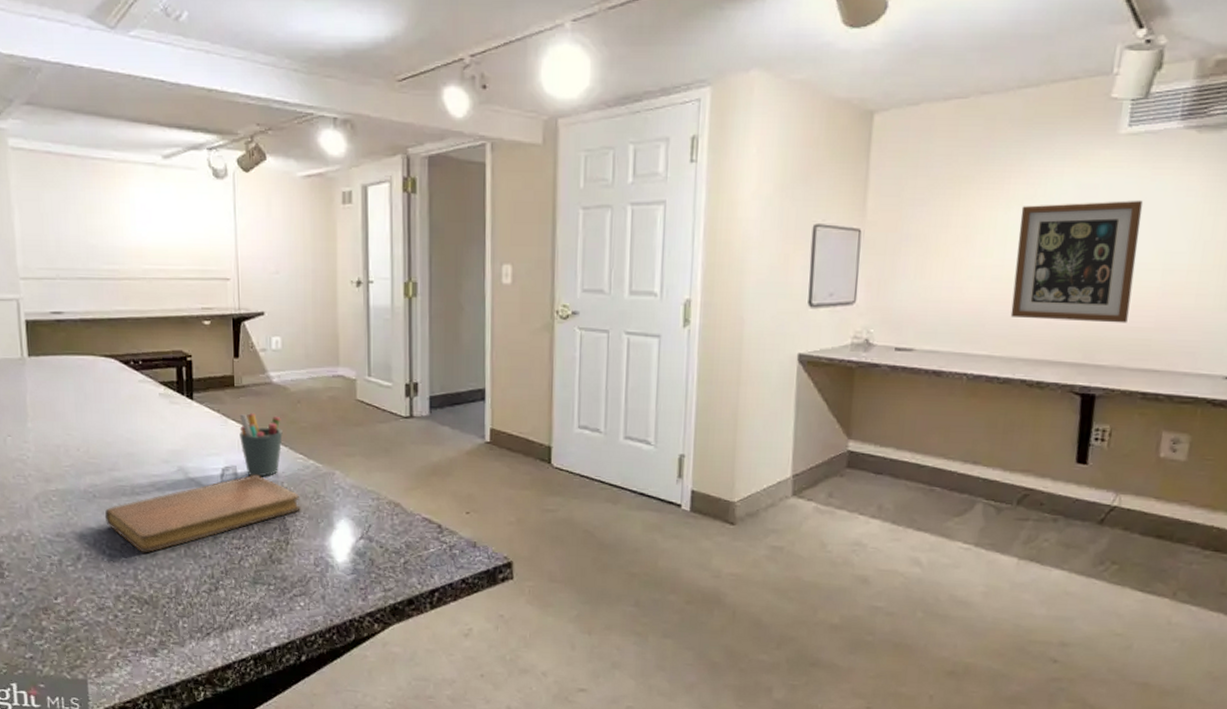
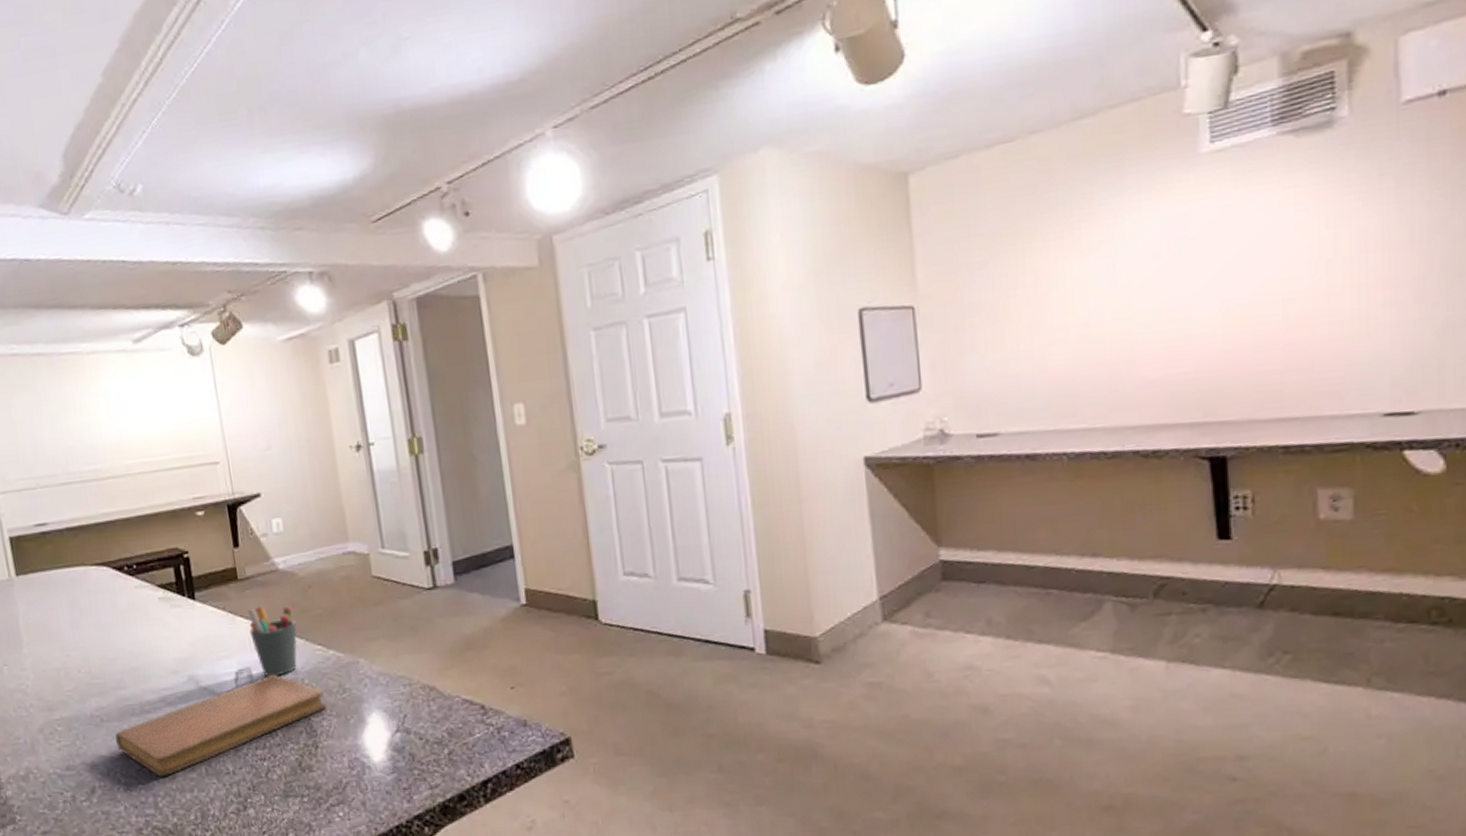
wall art: present [1010,201,1143,323] -> none [1099,225,1250,380]

